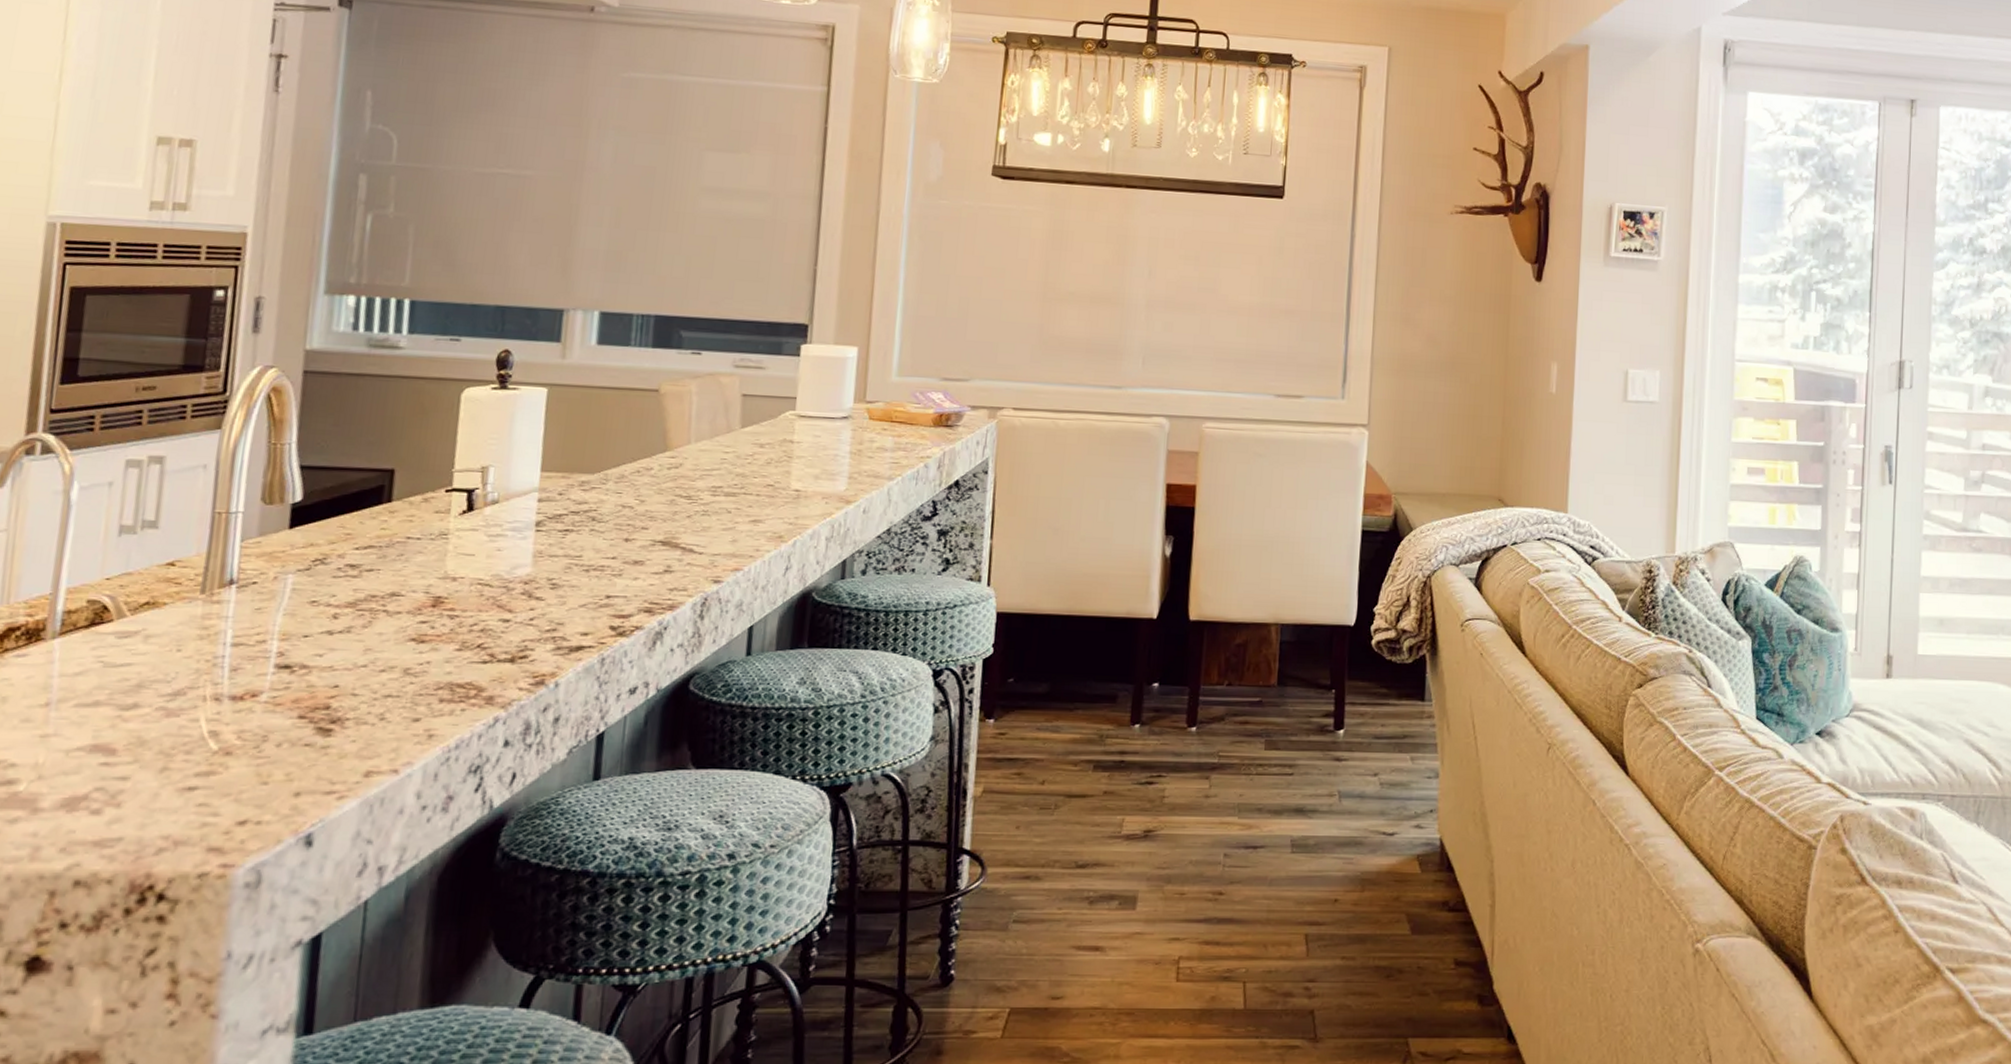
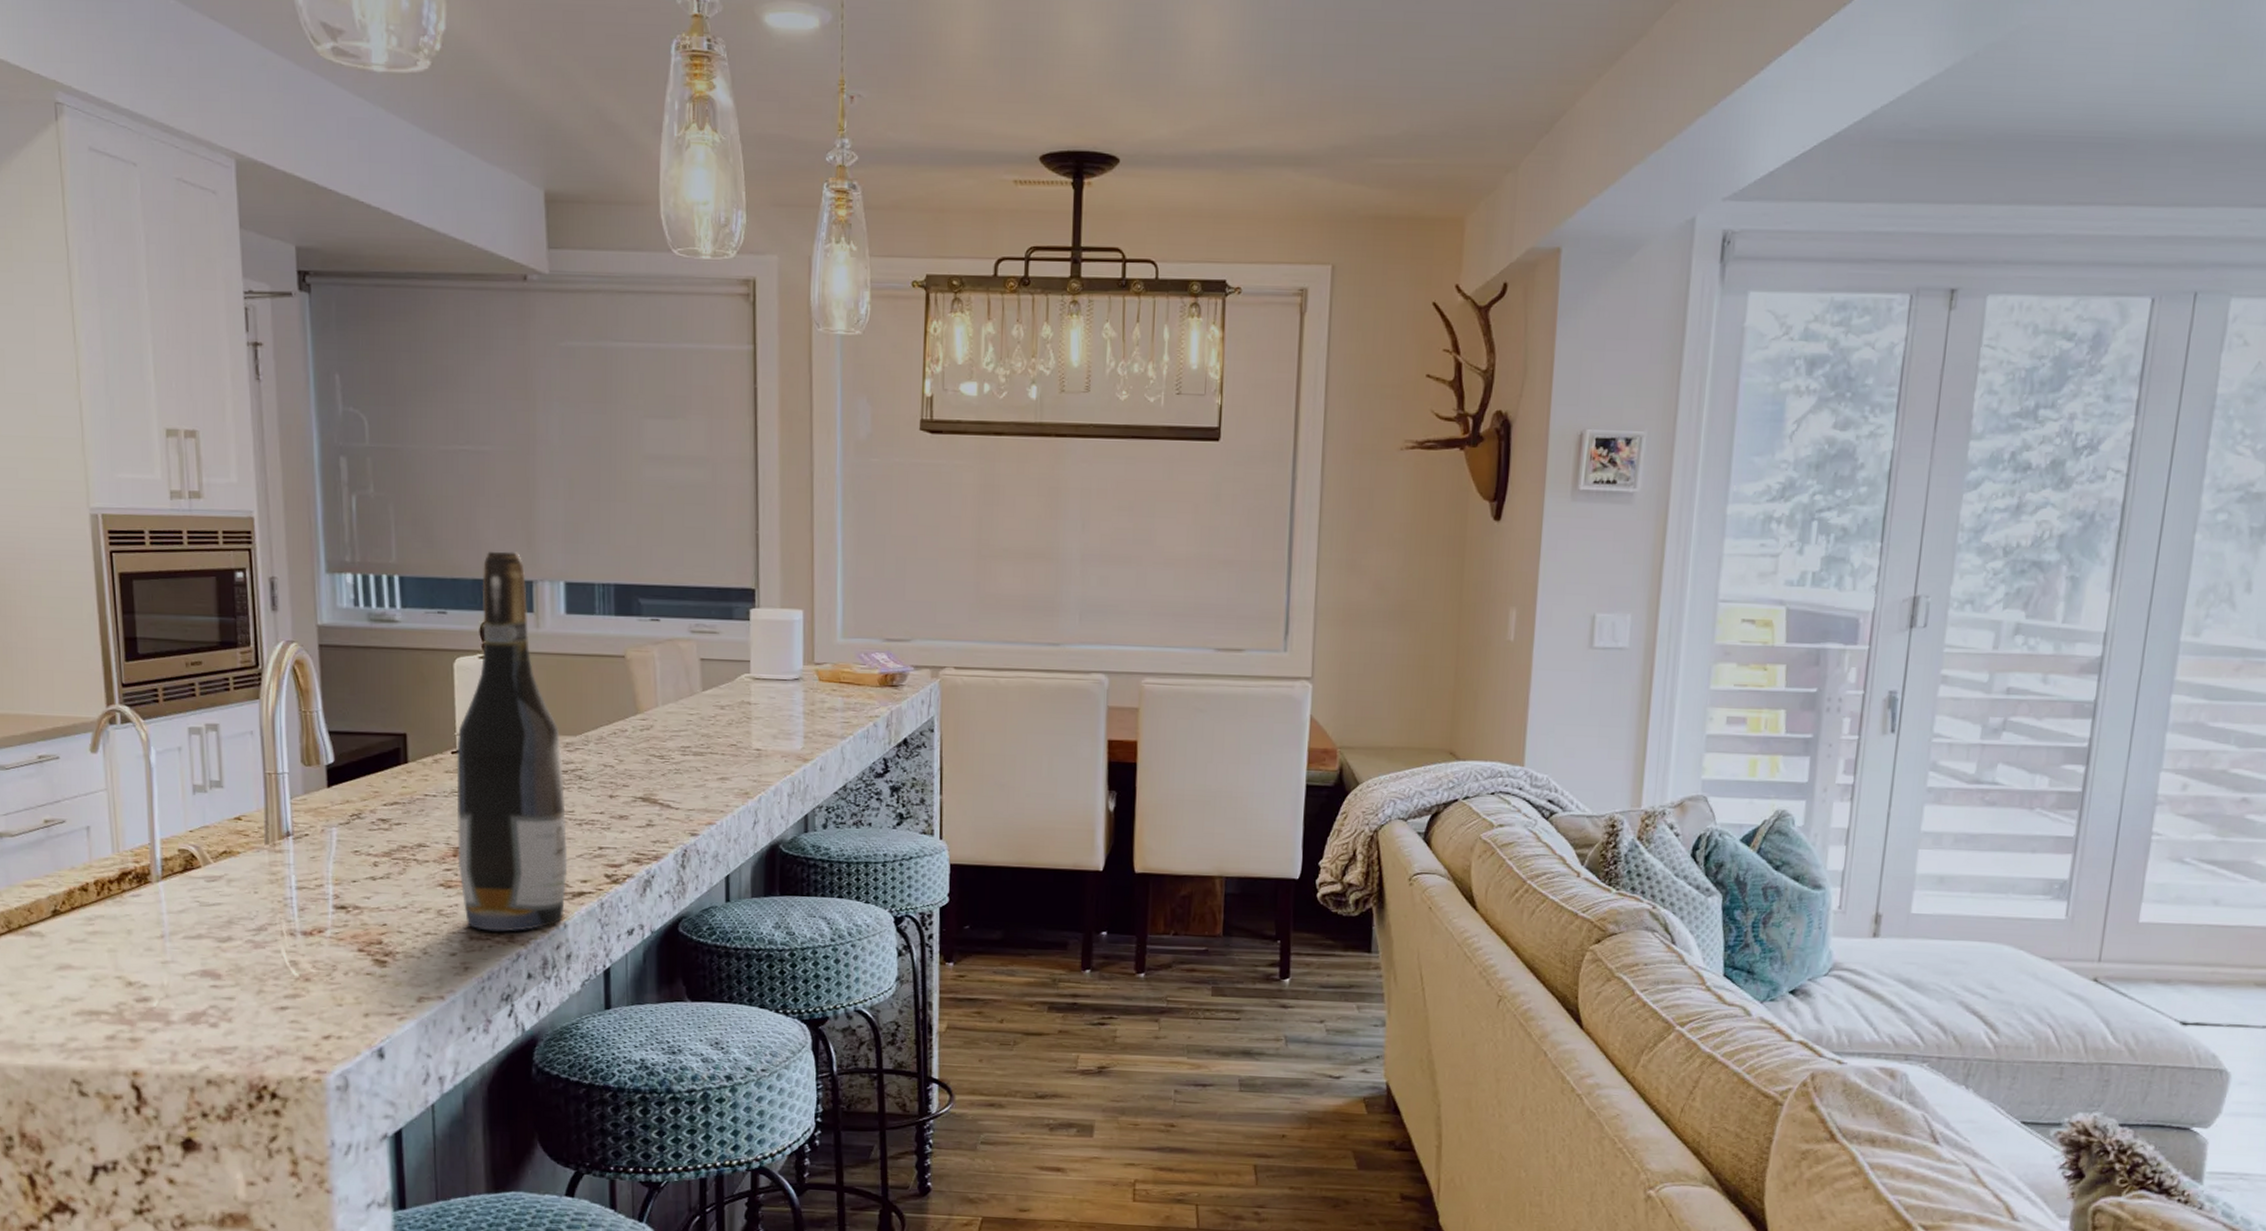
wine bottle: none [436,277,576,693] -> present [456,551,568,932]

